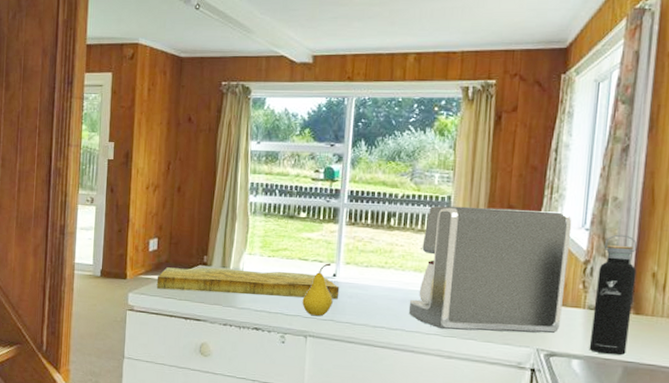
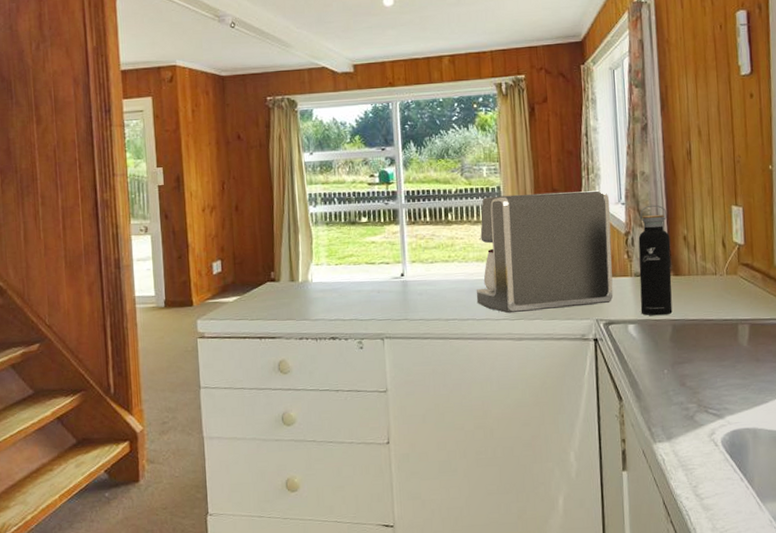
cutting board: present [156,267,340,300] -> none [225,276,410,311]
fruit: present [302,263,333,317] -> none [374,264,404,318]

